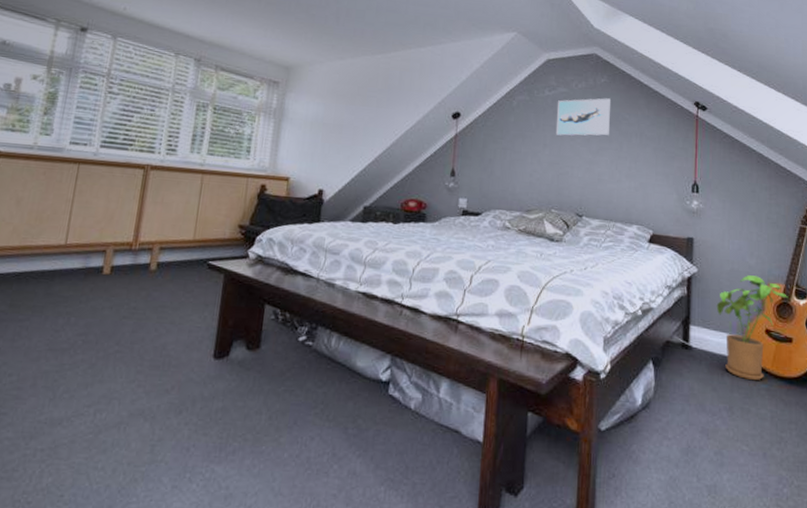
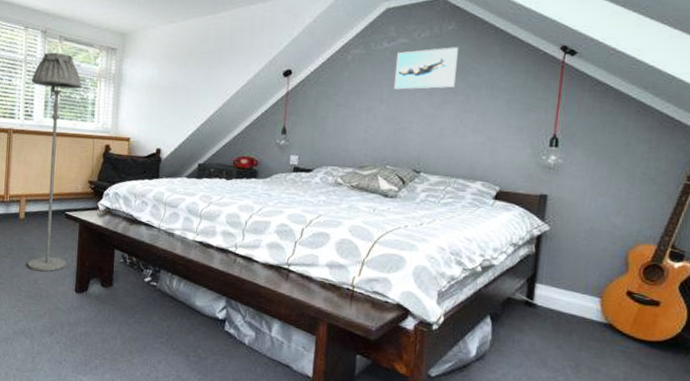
floor lamp: none [155,82,238,335] -> present [27,52,82,272]
house plant: present [716,275,789,381] -> none [569,234,661,342]

